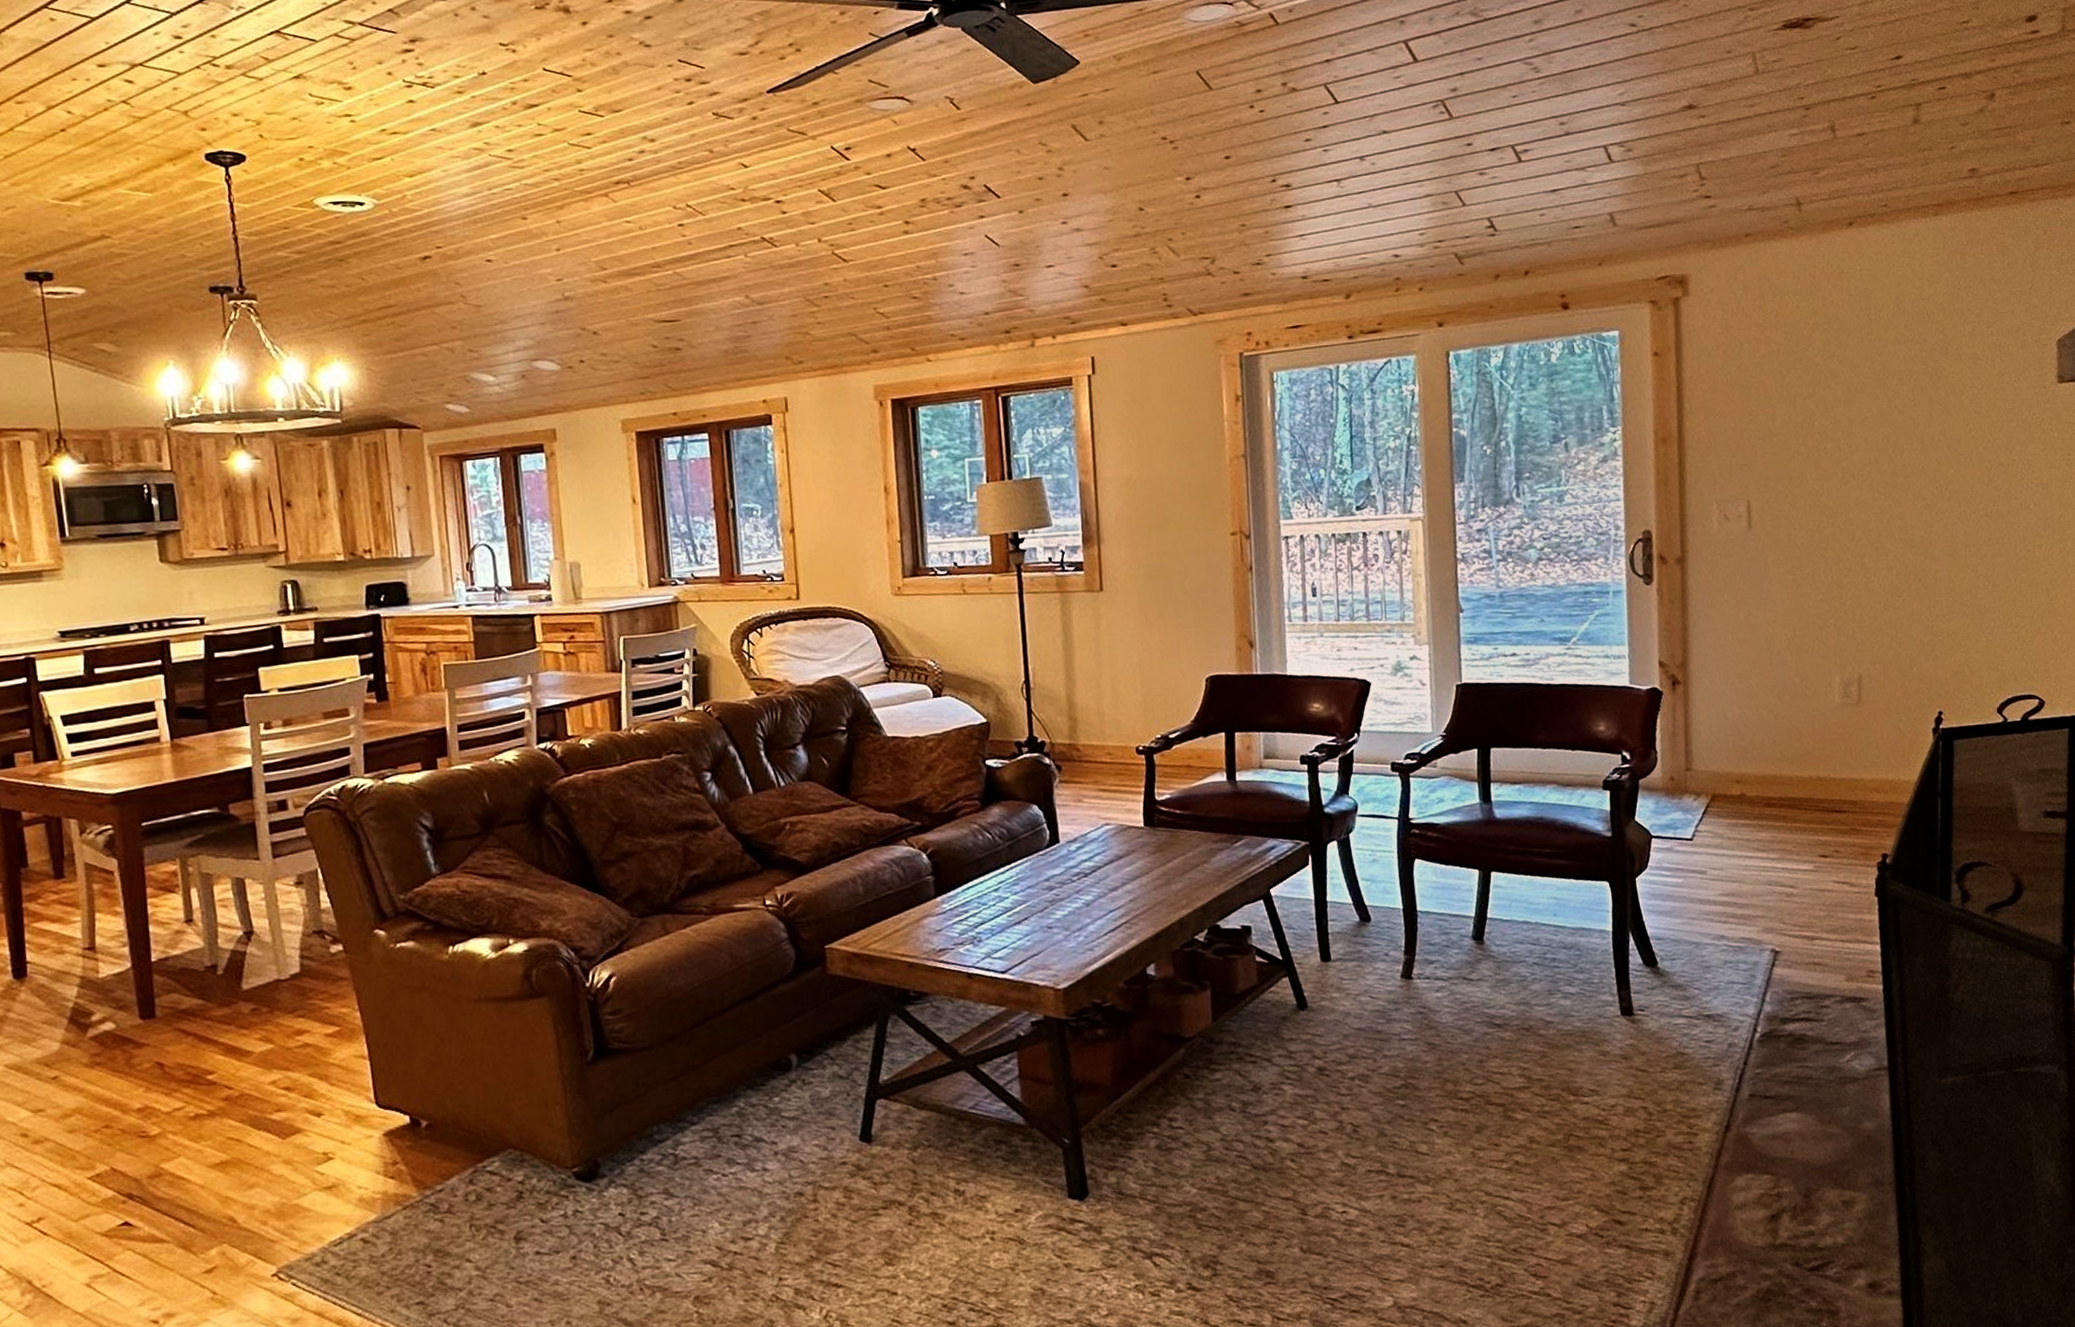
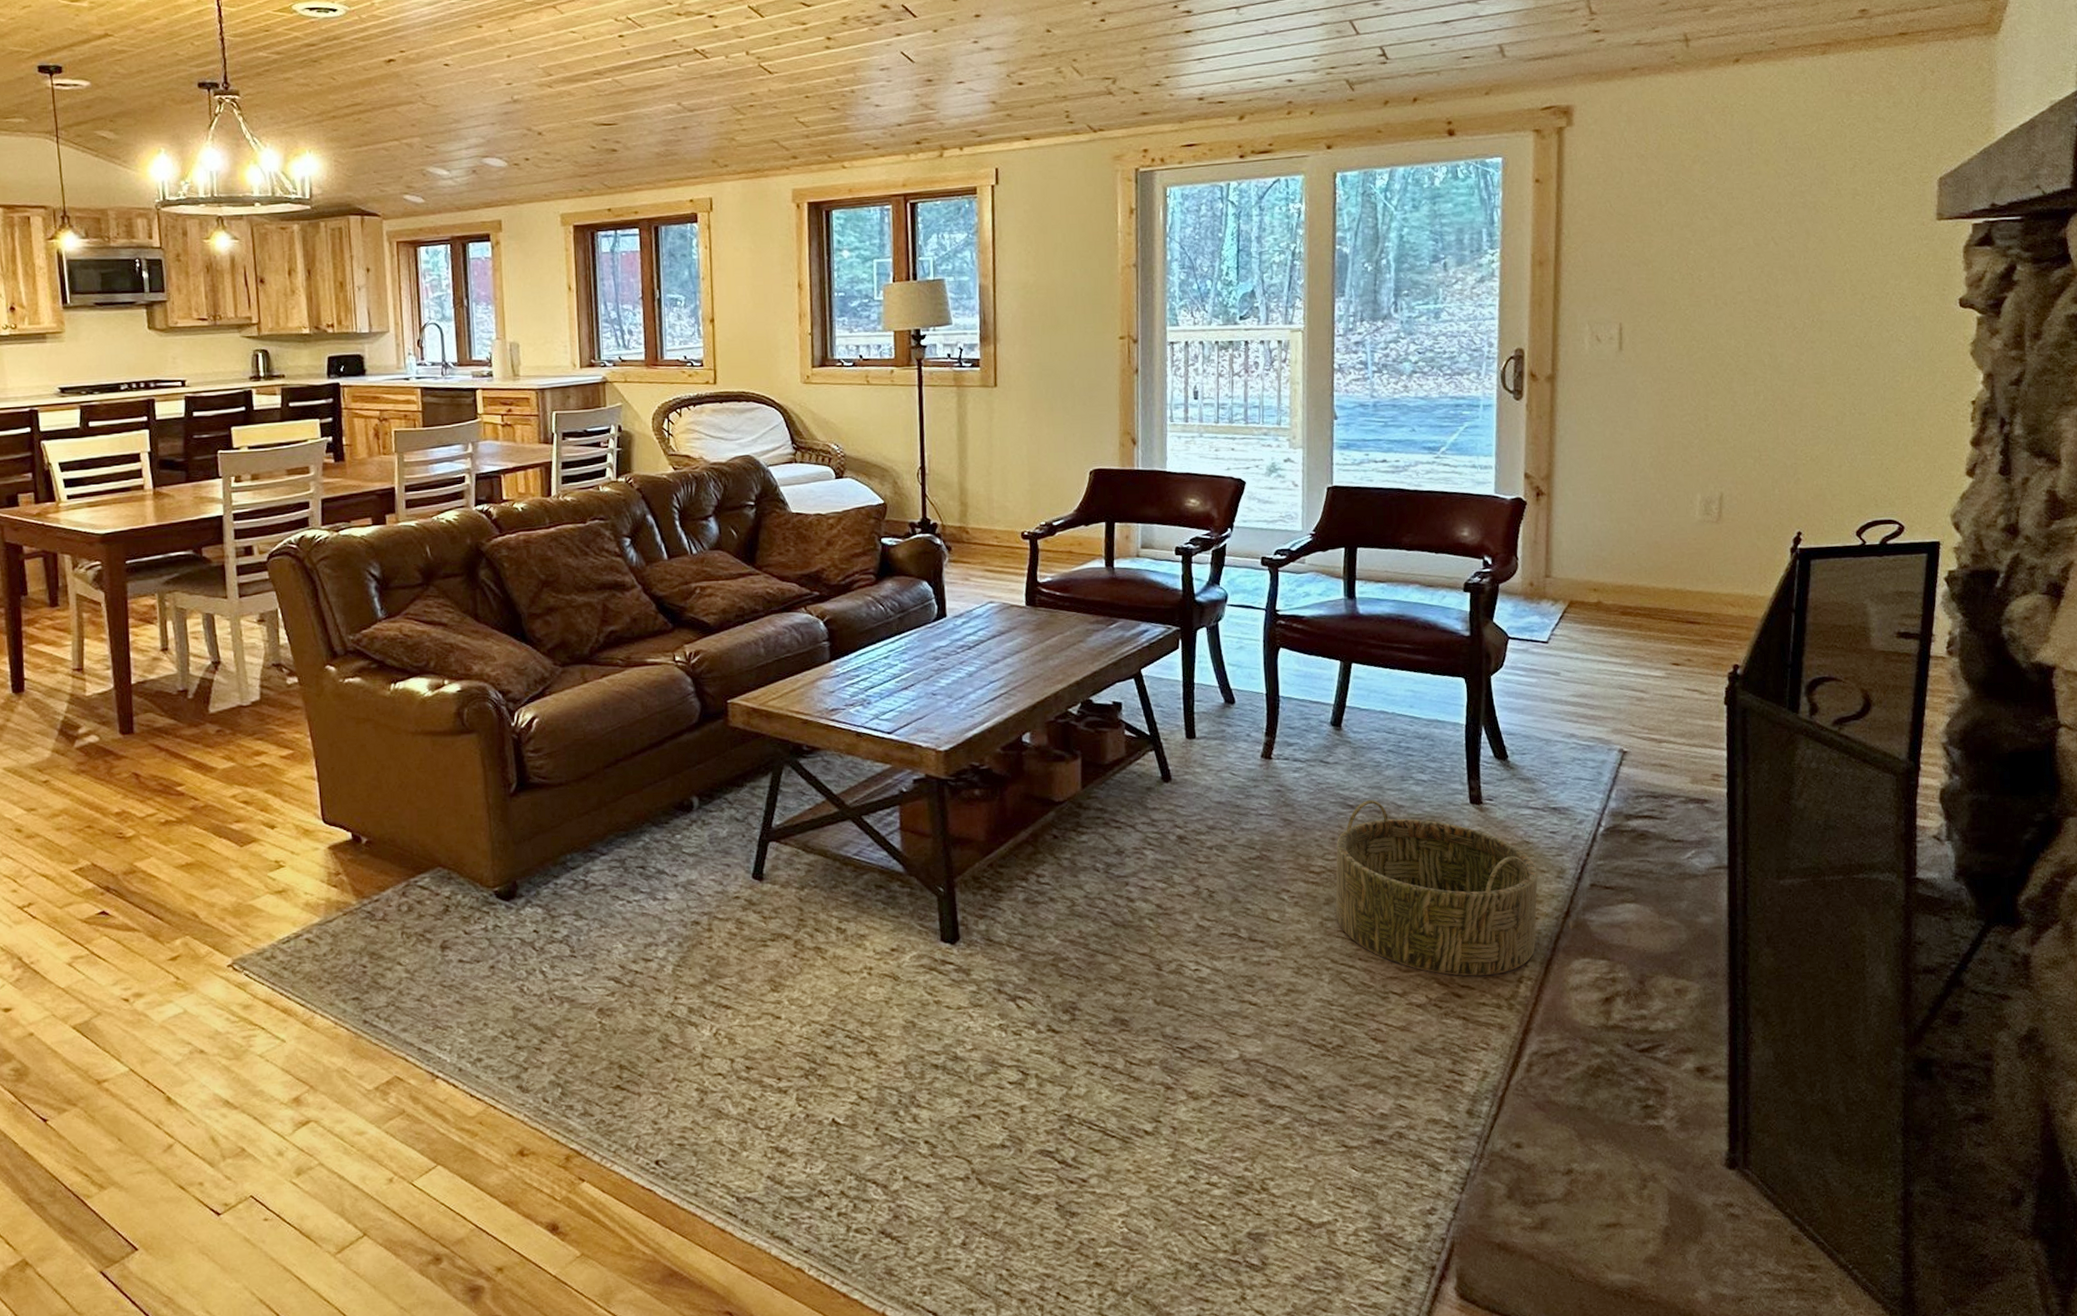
basket: none [1484,1017,1697,1201] -> present [1335,800,1538,976]

